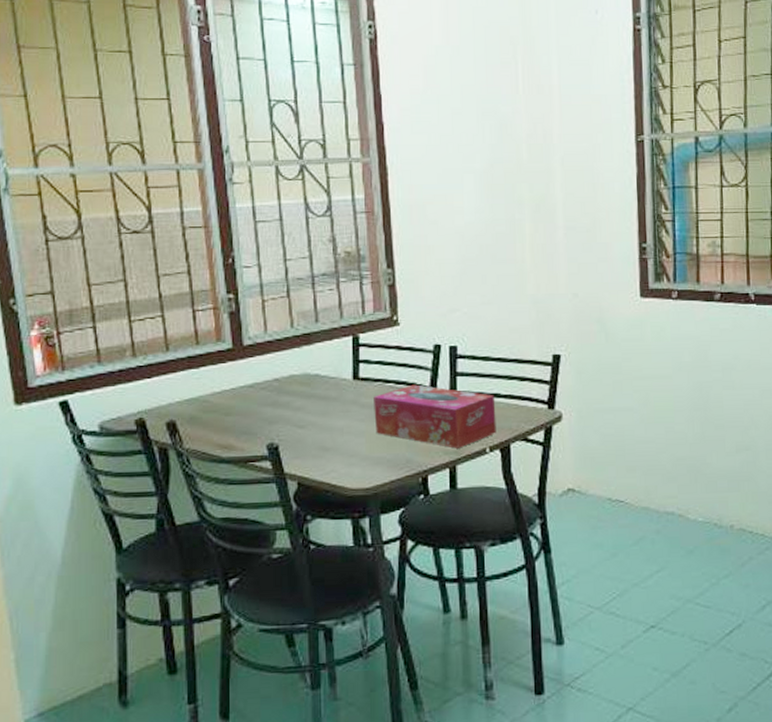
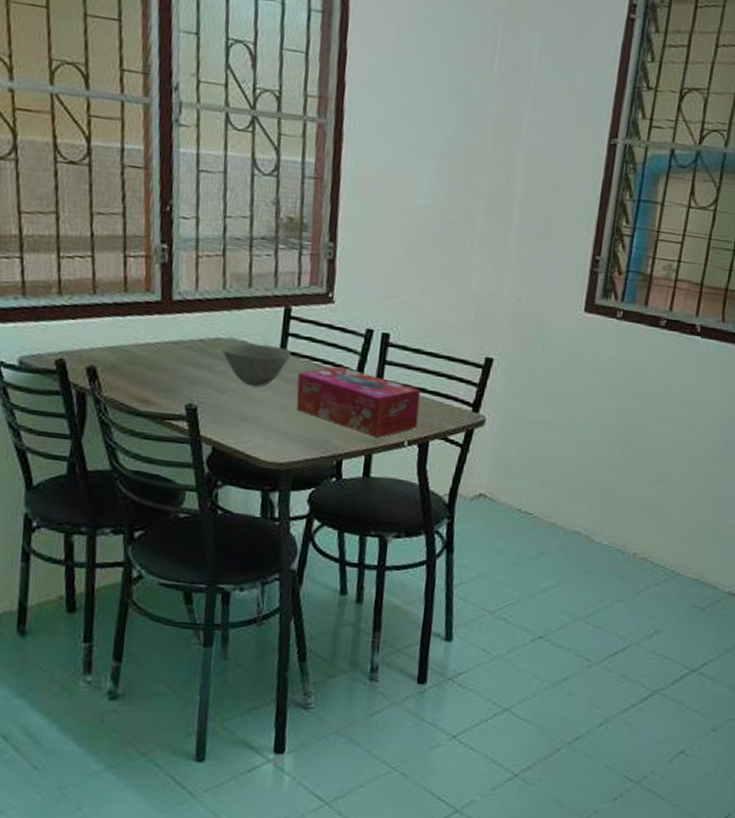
bowl: none [296,374,364,416] -> present [221,343,291,387]

